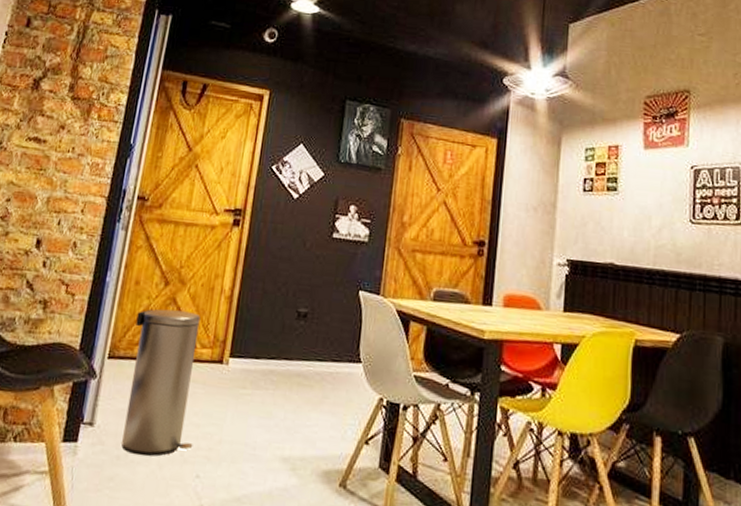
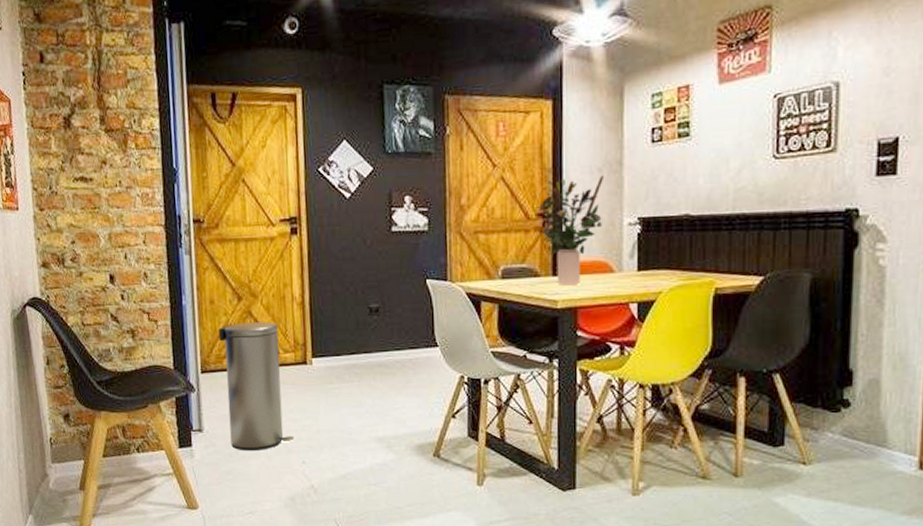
bouquet: none [473,211,538,319] -> present [536,175,603,287]

